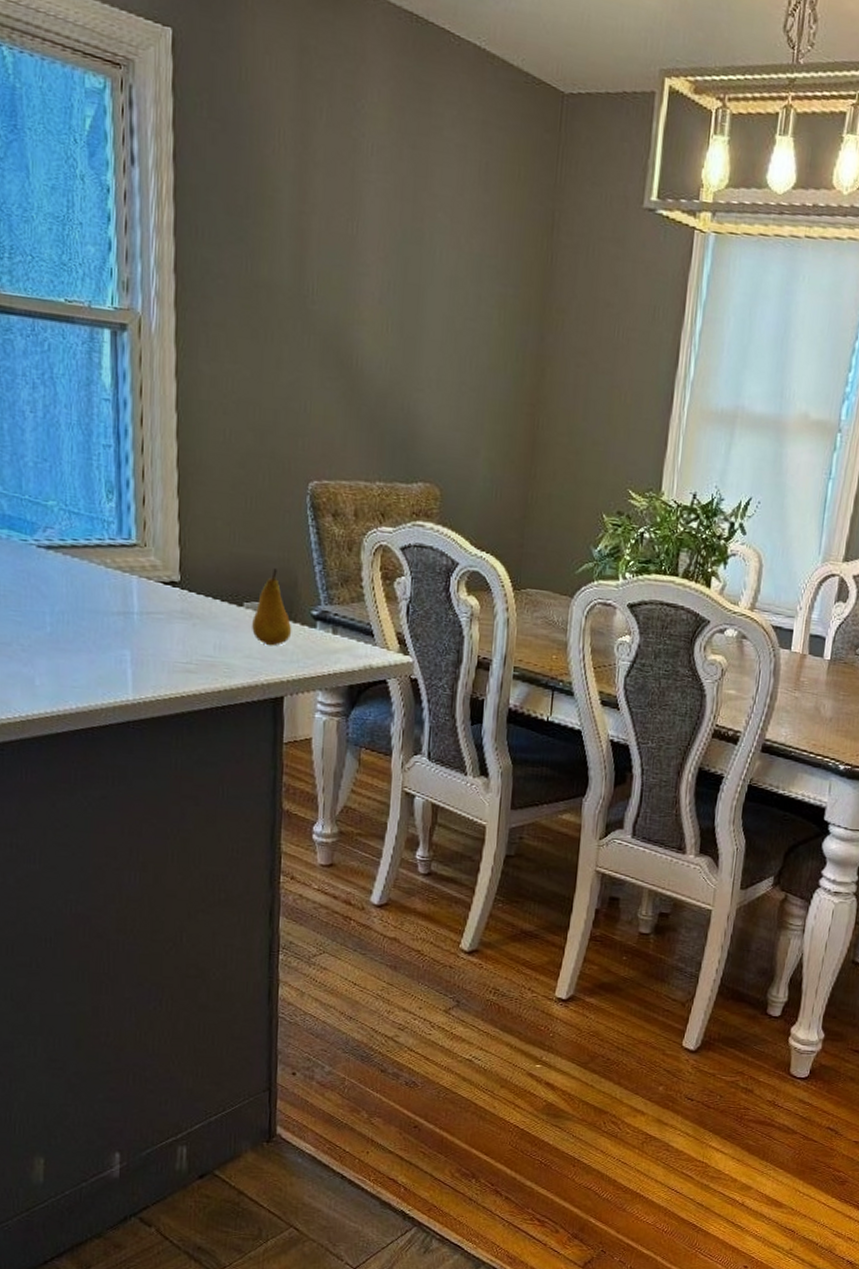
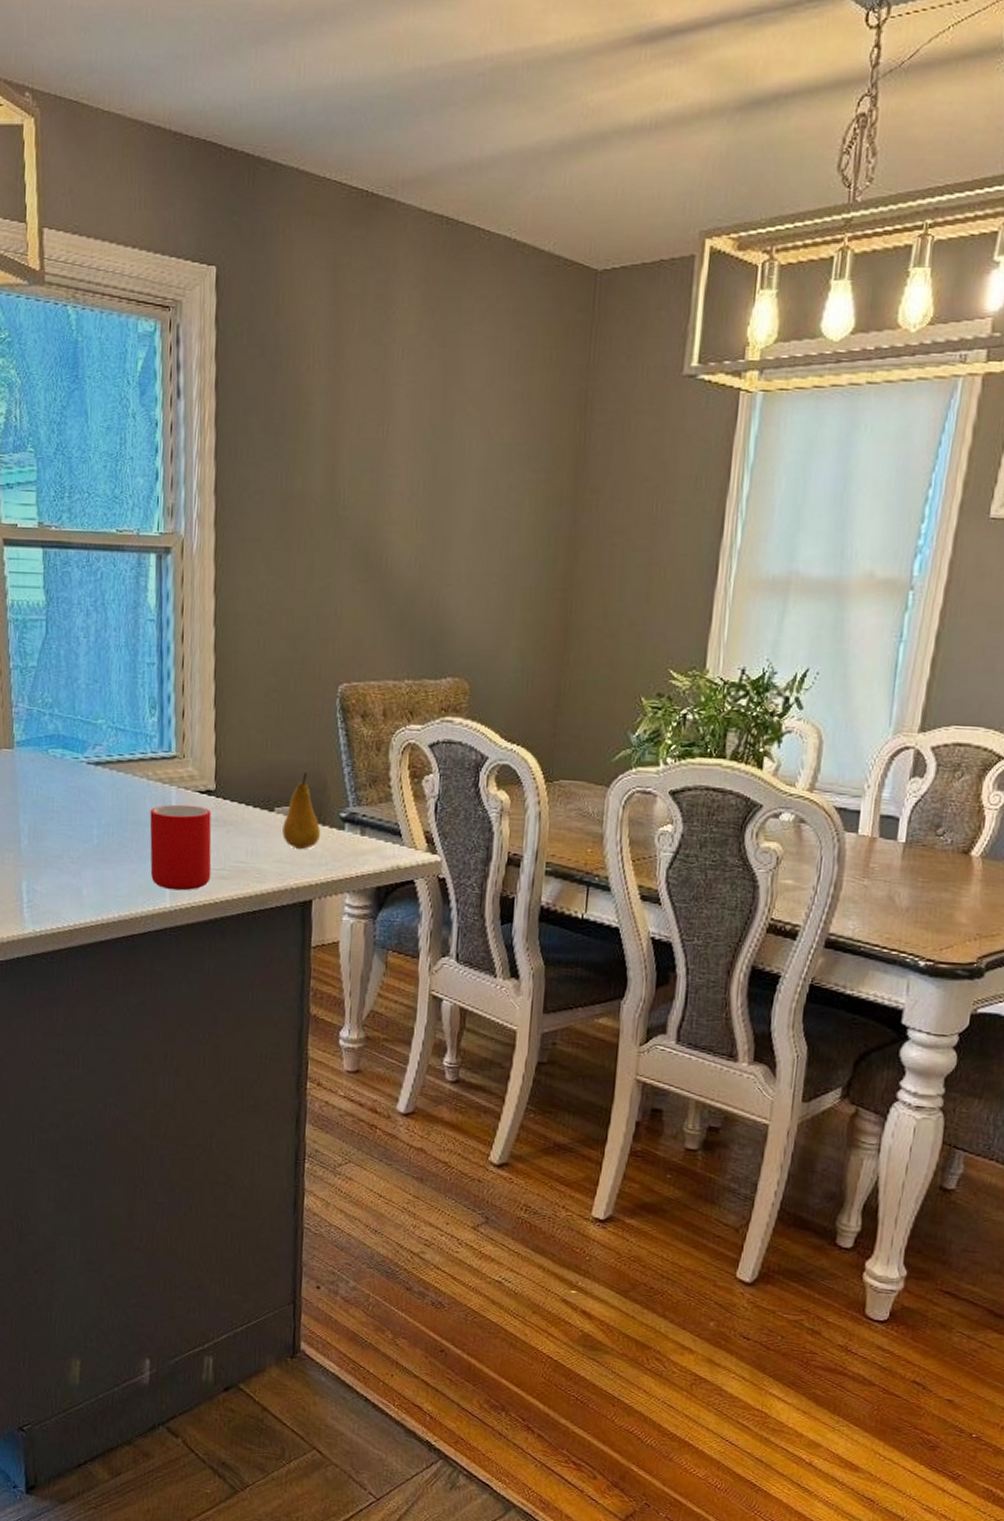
cup: none [109,594,177,684] -> present [149,804,212,891]

